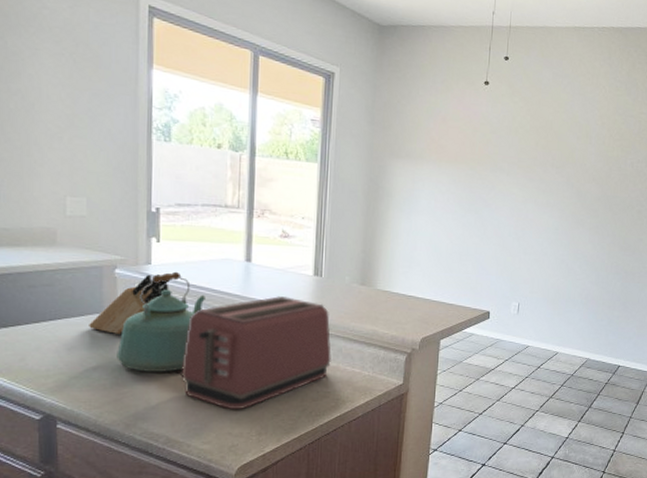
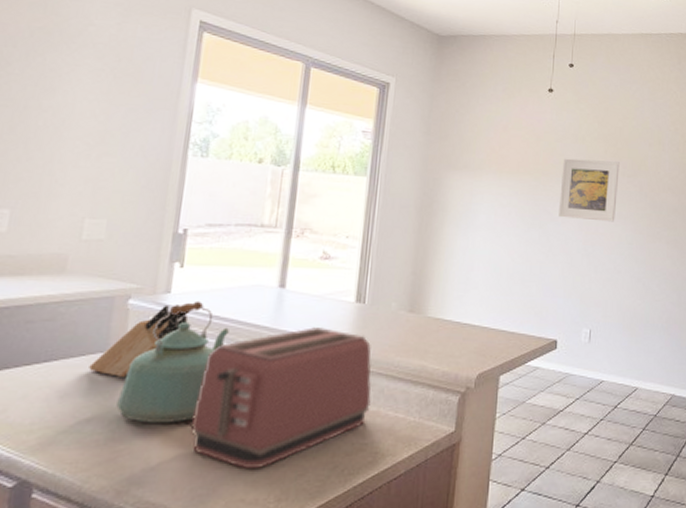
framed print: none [493,149,550,209] -> present [559,158,620,222]

